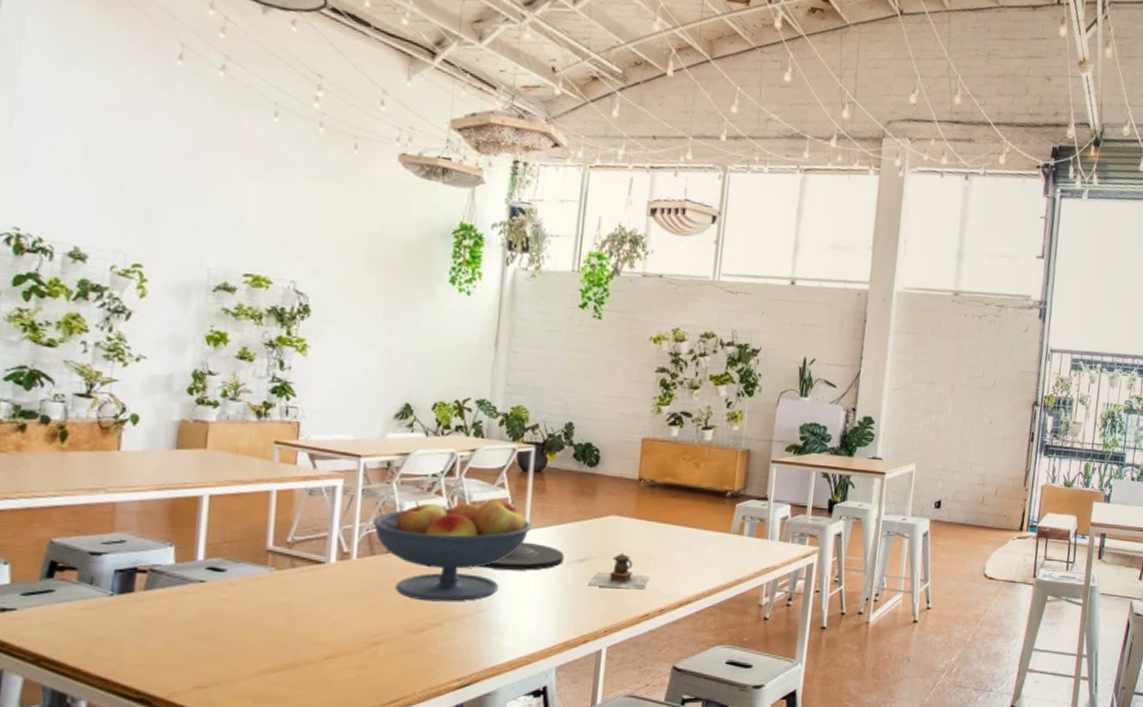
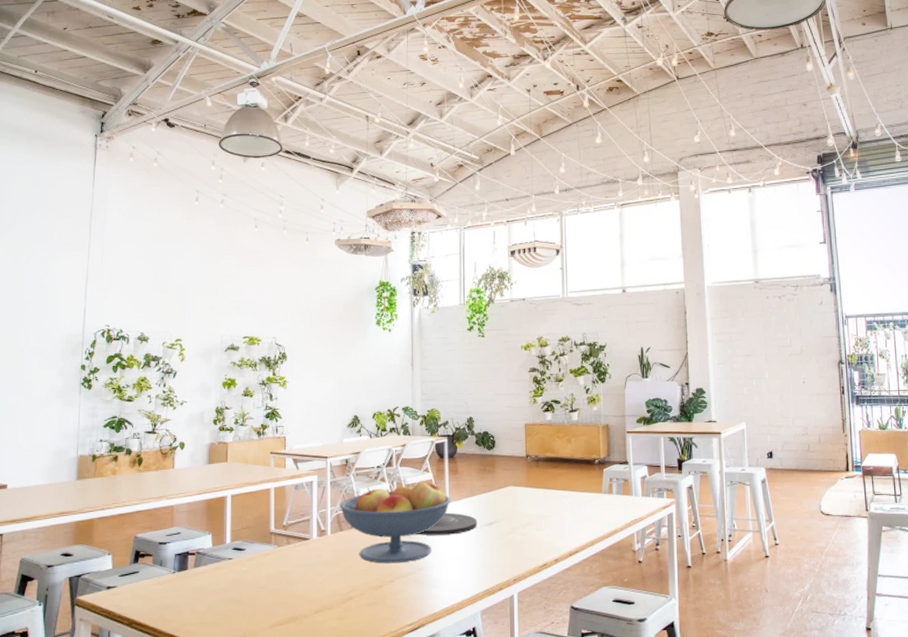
teapot: present [590,552,650,590] -> none [499,515,544,545]

